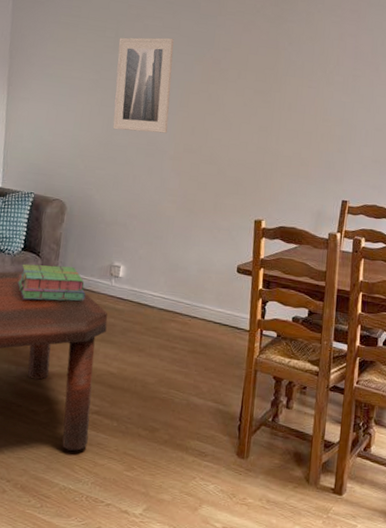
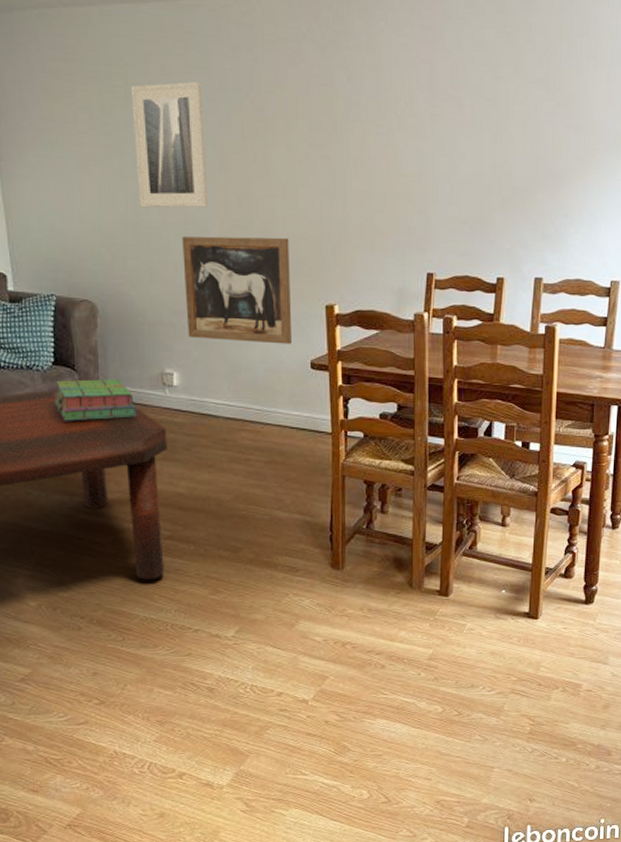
wall art: none [137,155,230,250] -> present [182,236,292,344]

